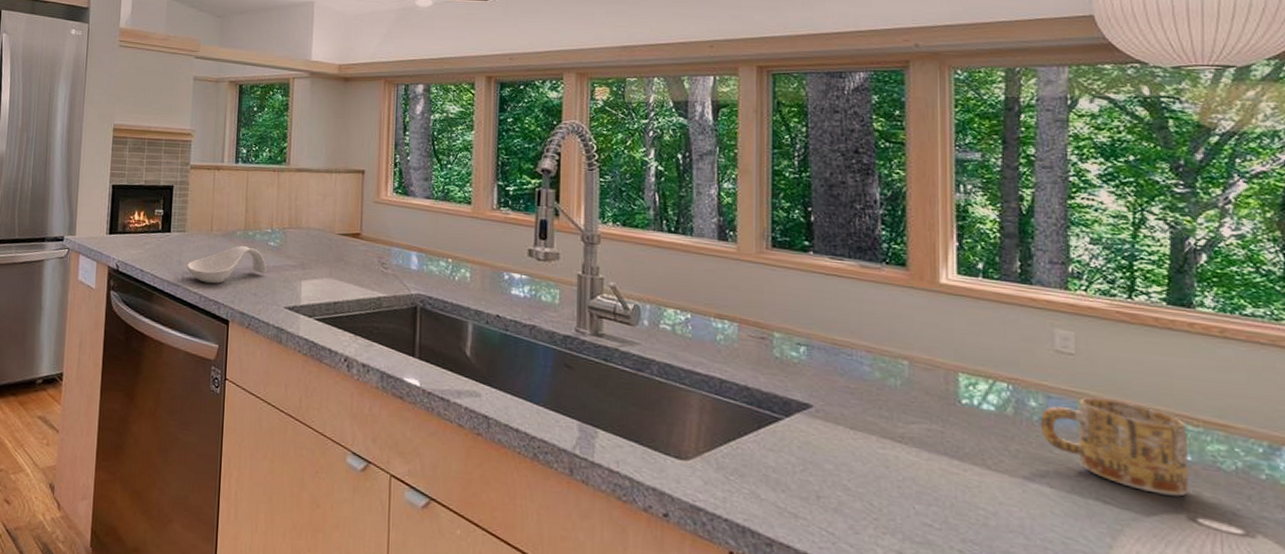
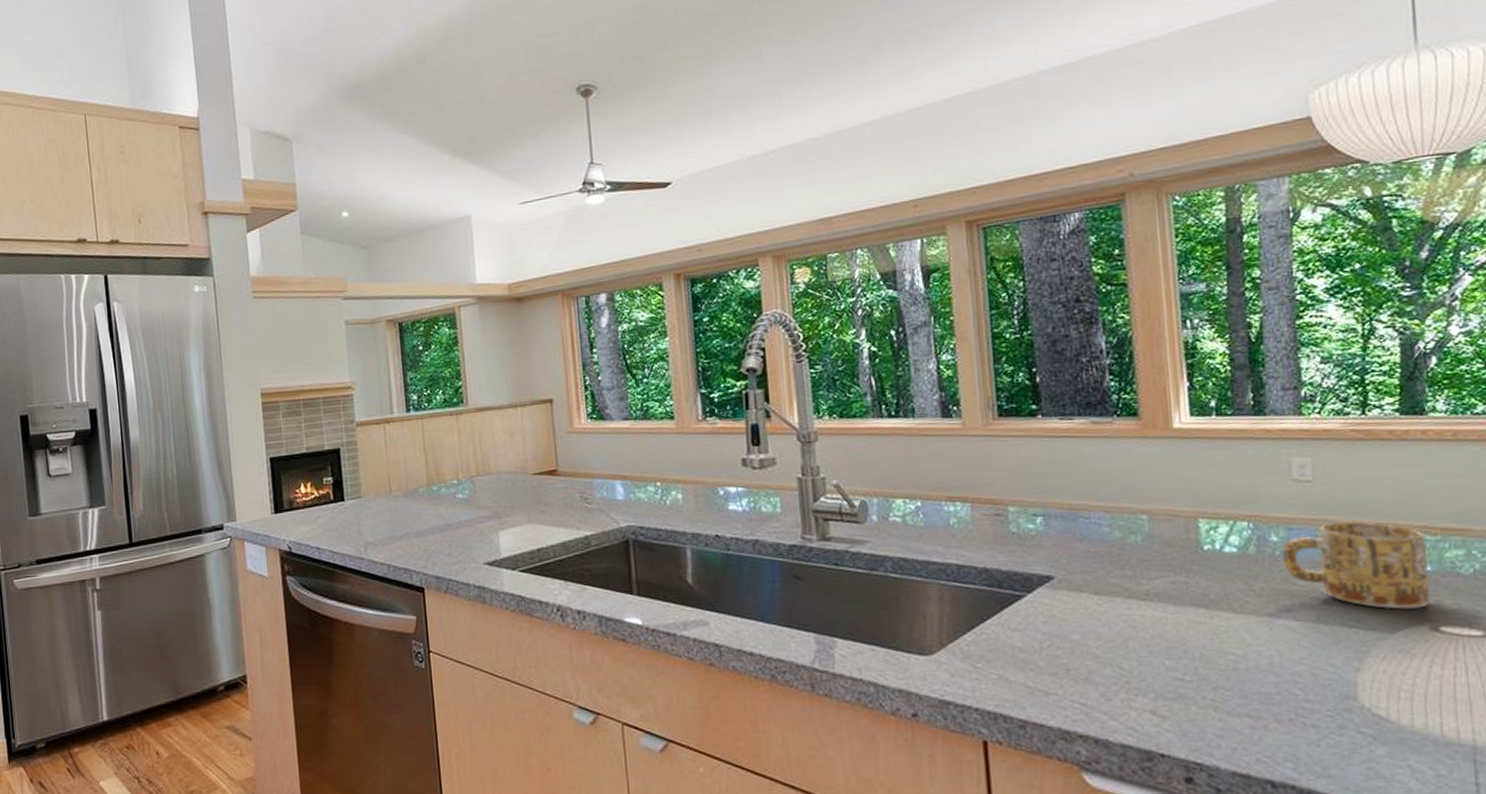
spoon rest: present [187,246,267,284] -> none [368,503,459,551]

